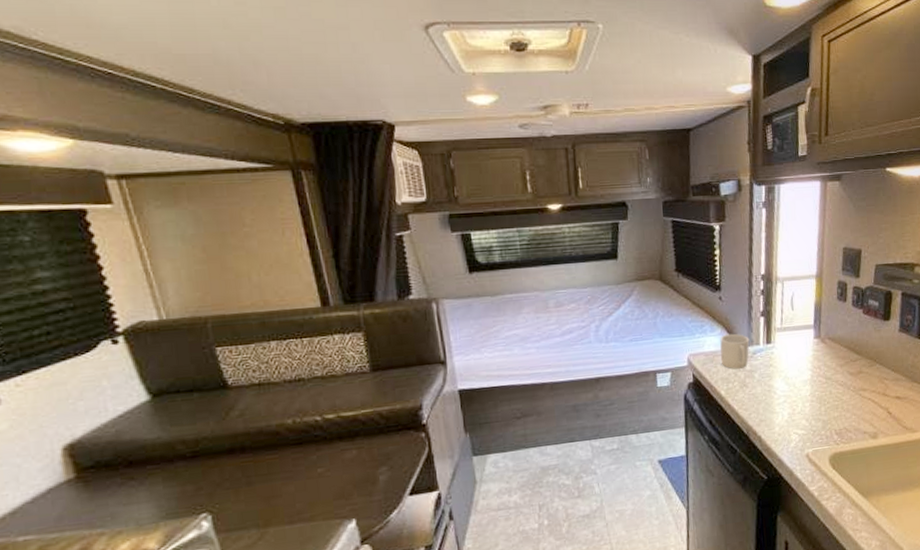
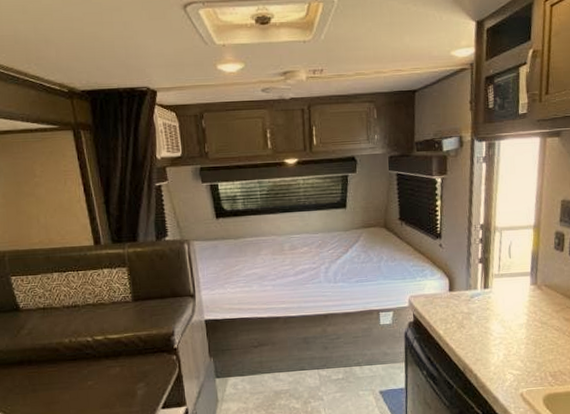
mug: present [720,333,750,369] -> none [439,278,468,311]

